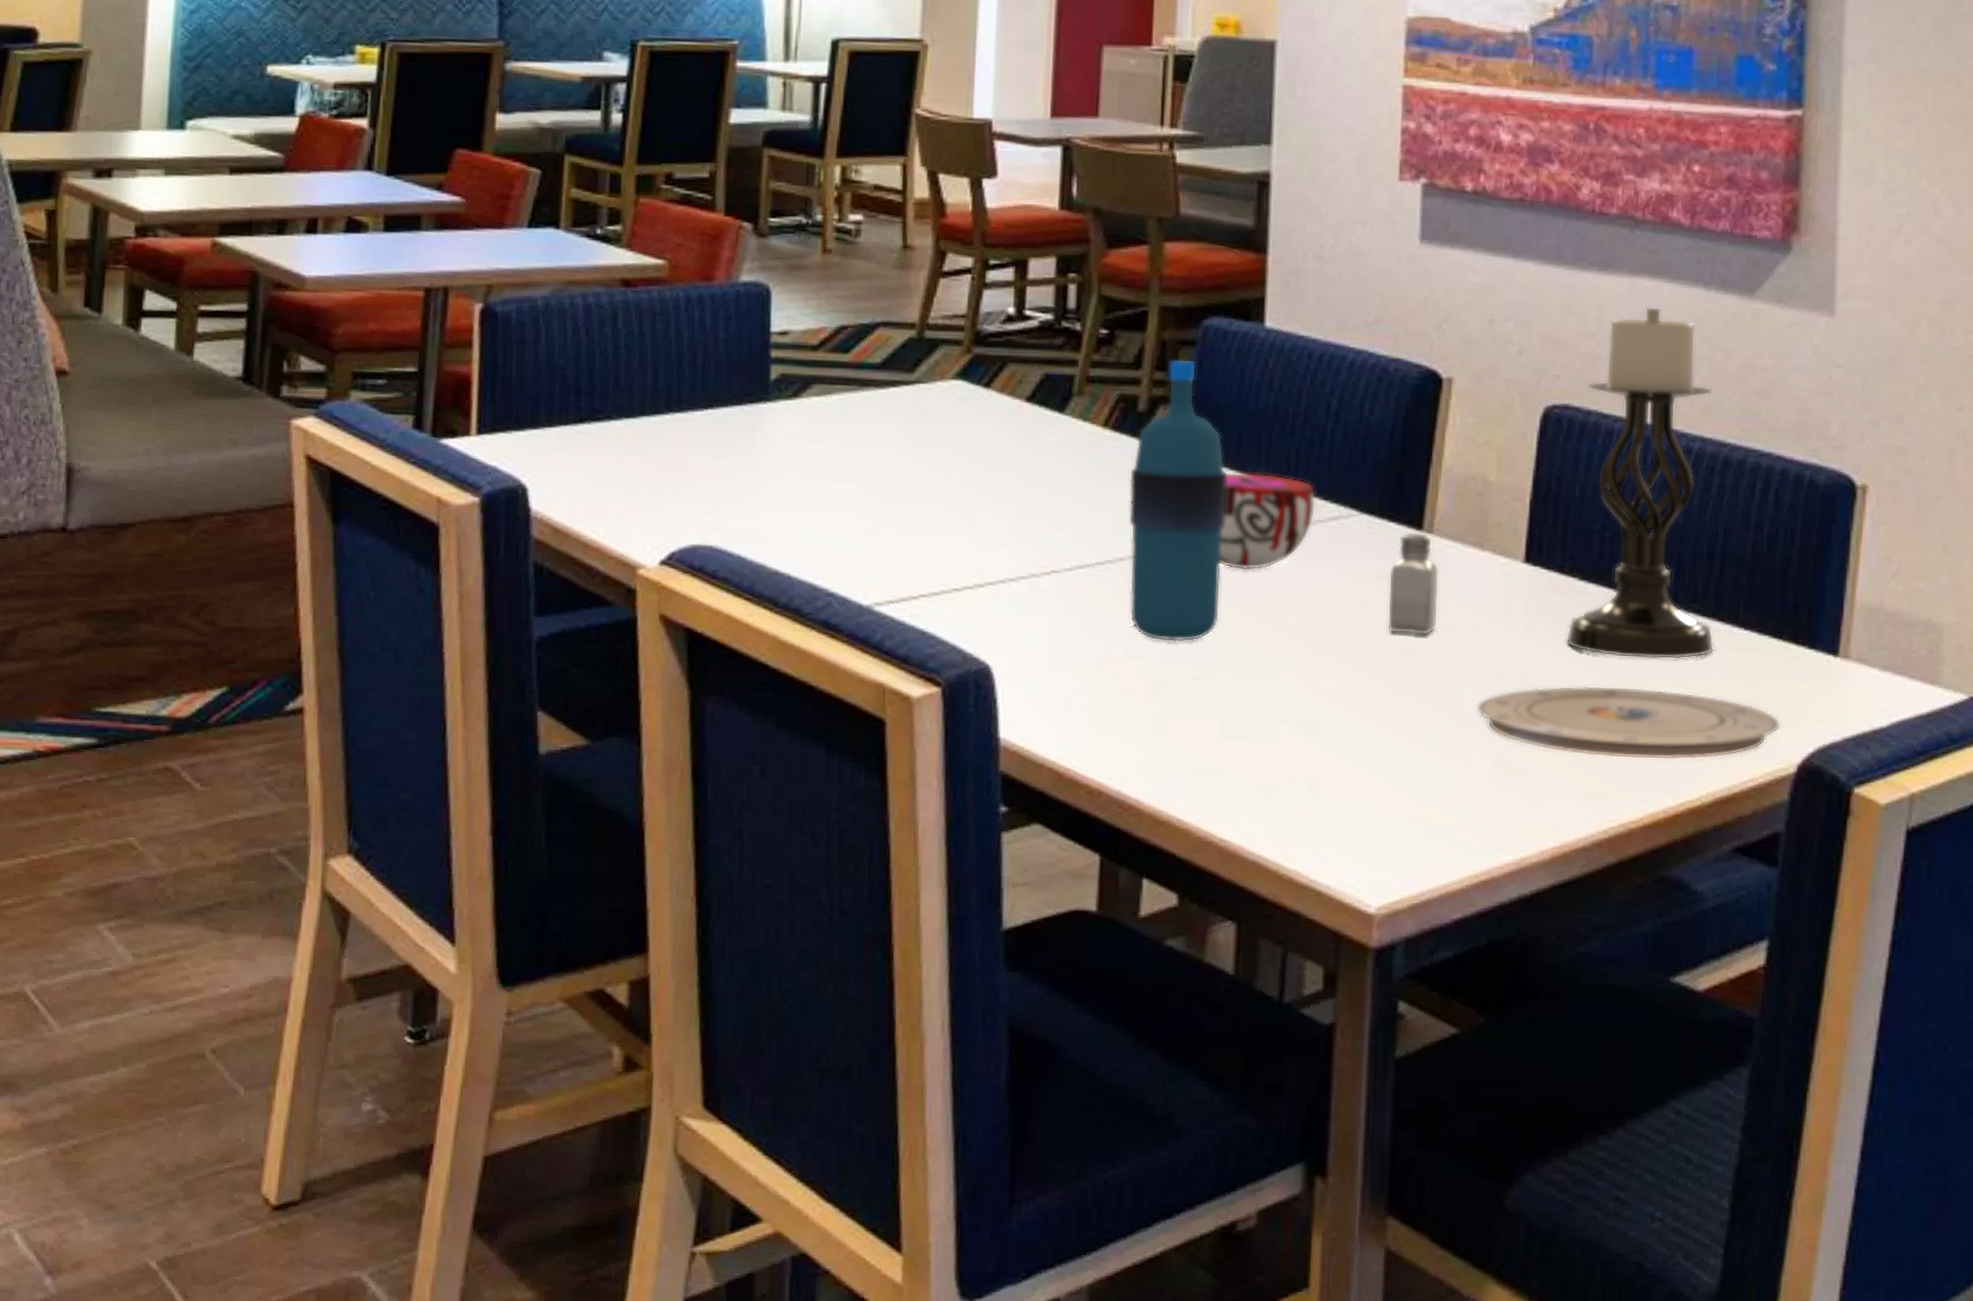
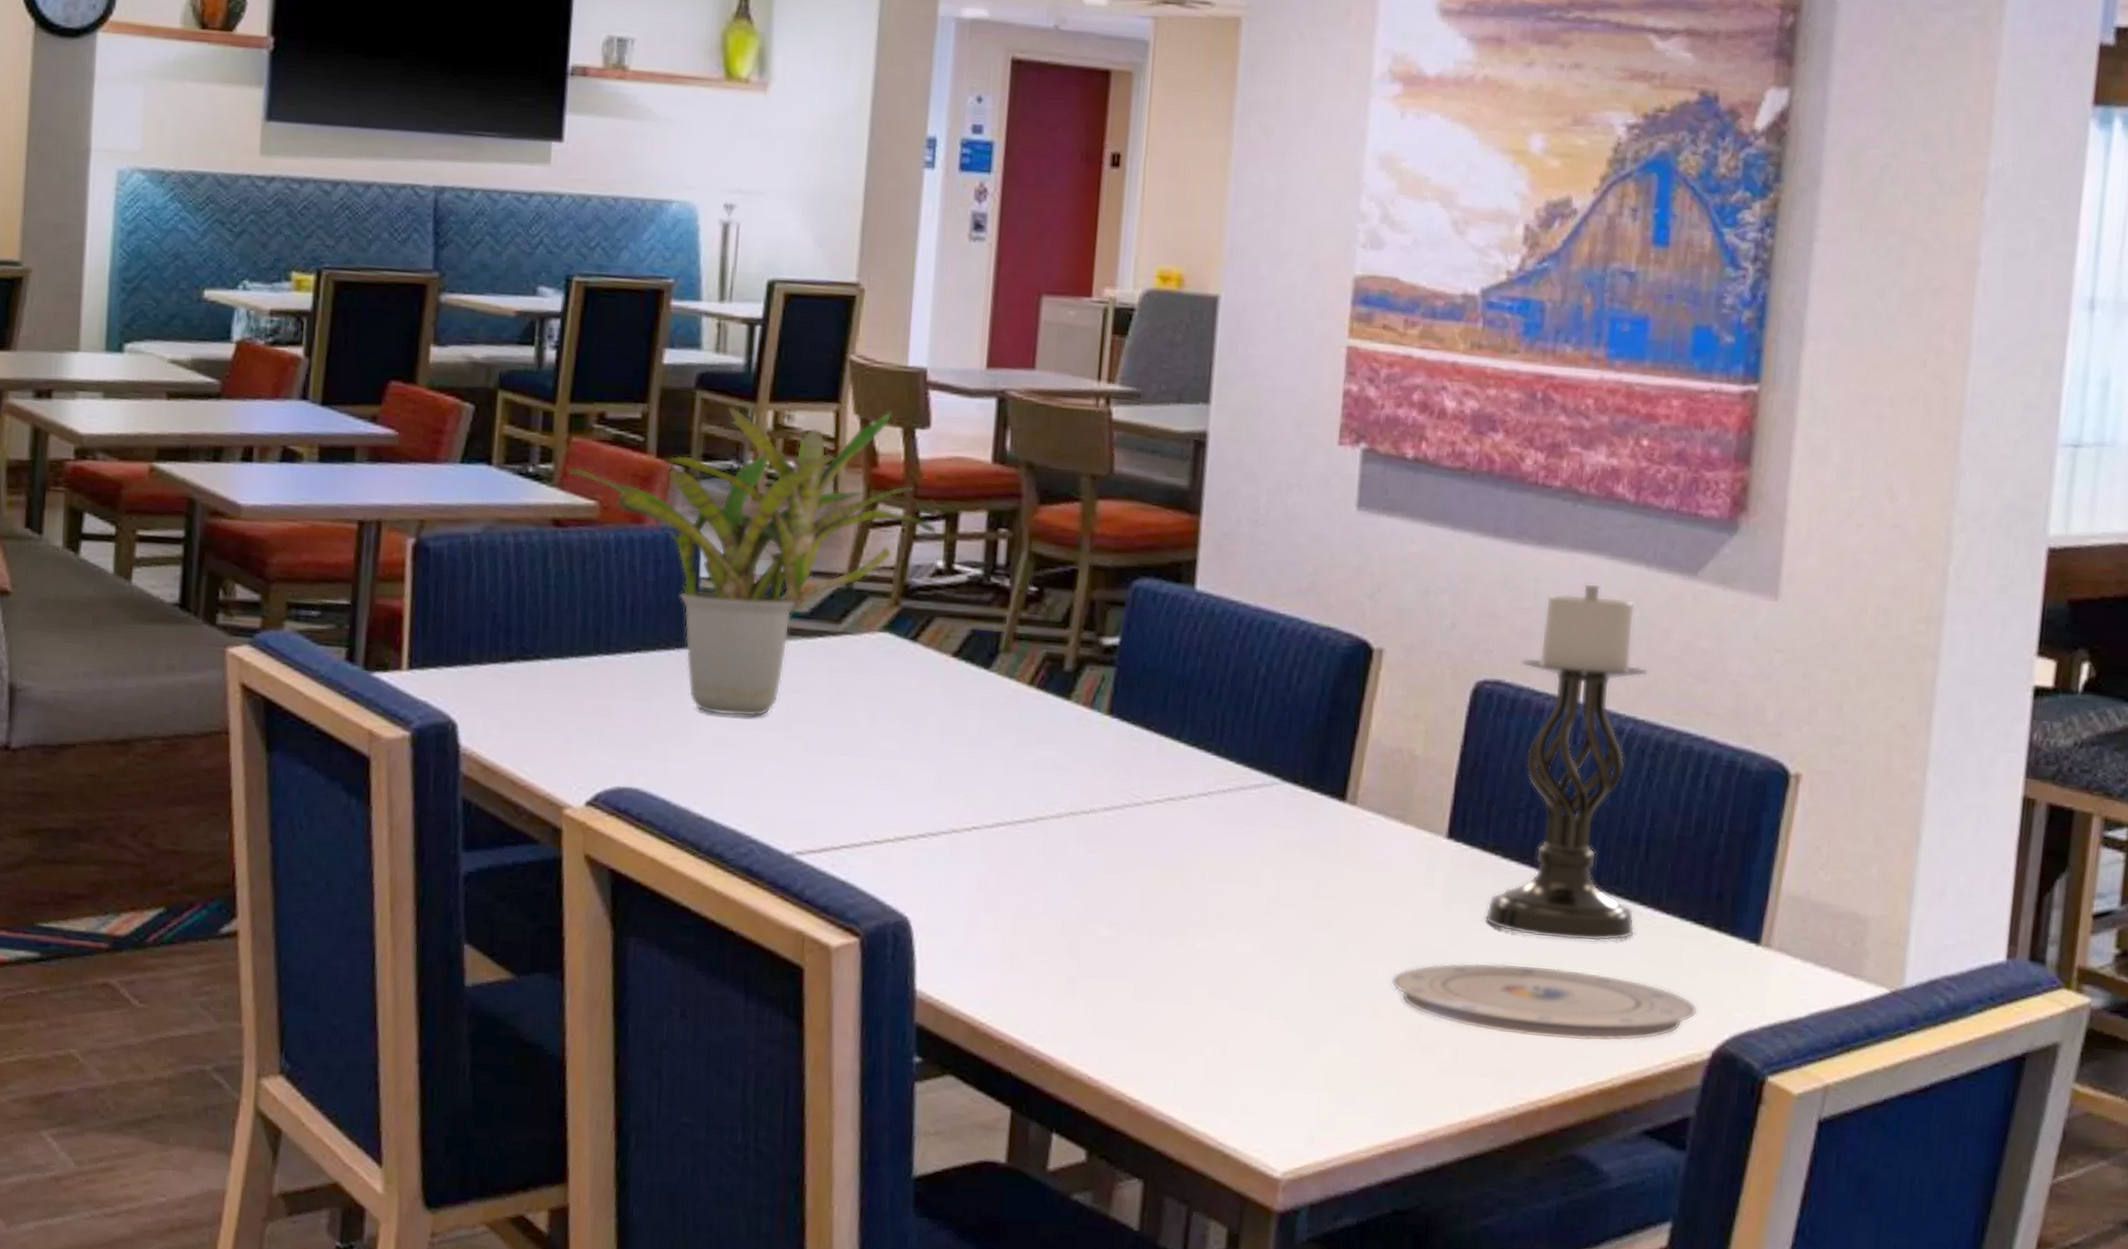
potted plant: none [635,162,1007,470] -> present [567,406,938,717]
water bottle: present [1128,360,1229,642] -> none [1048,620,1154,904]
decorative bowl: present [1220,472,1316,571] -> none [1140,735,1240,835]
saltshaker: present [1386,532,1440,635] -> none [1305,802,1361,907]

